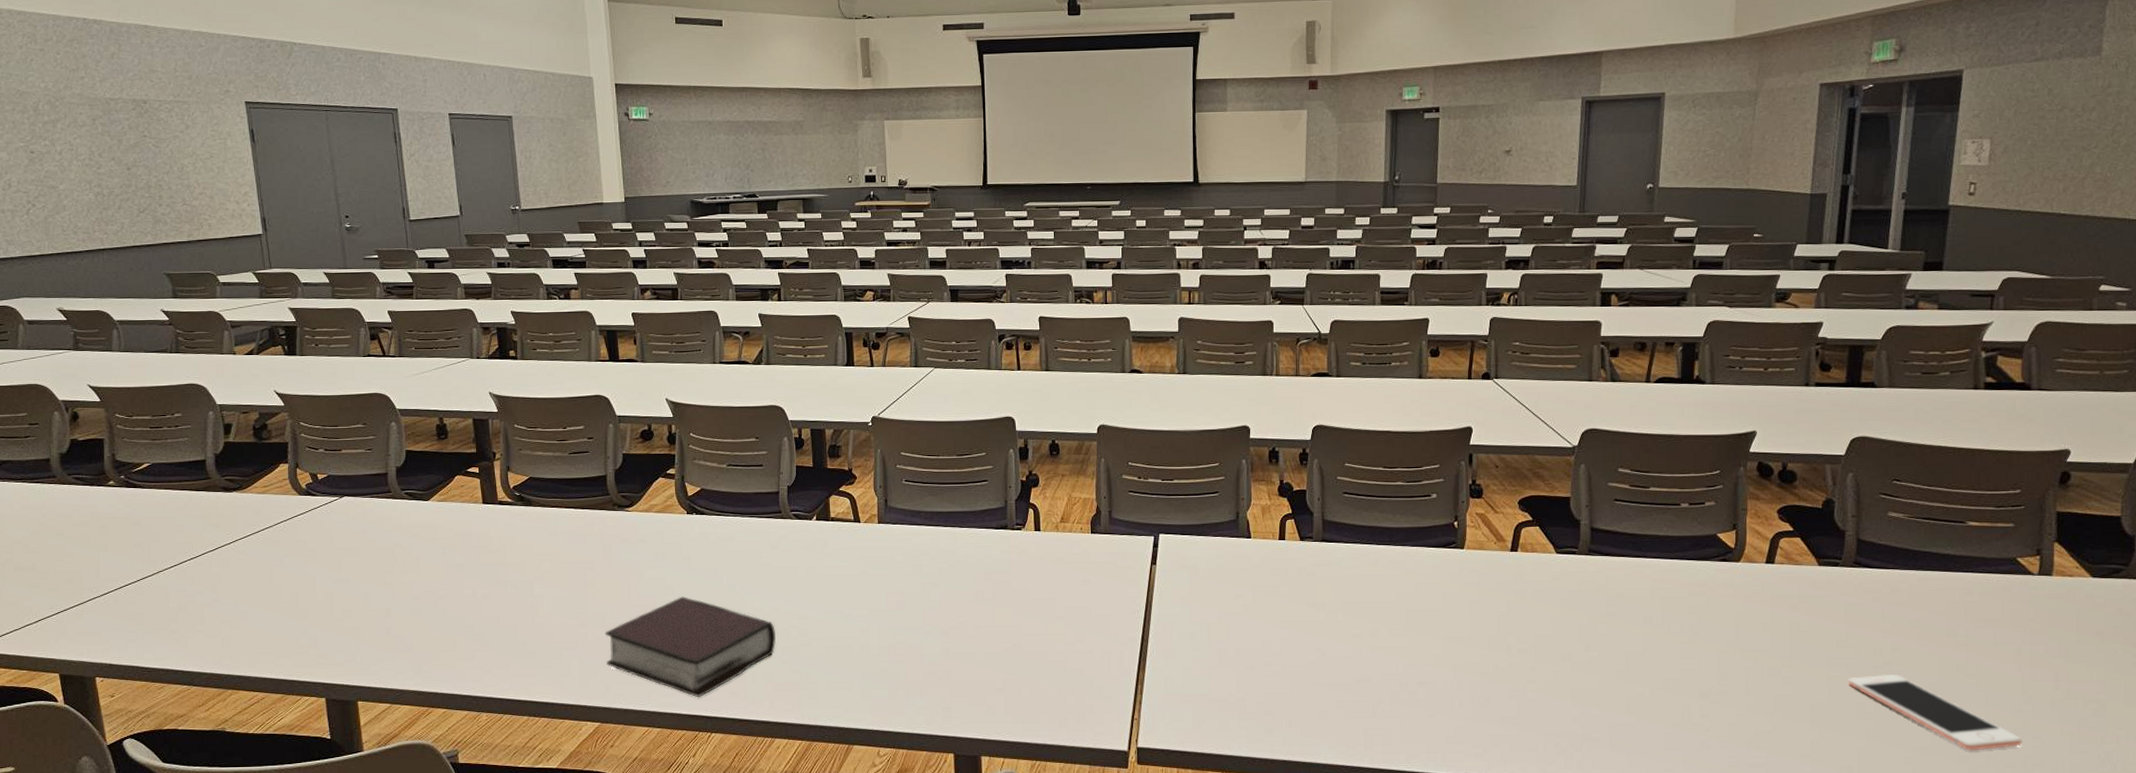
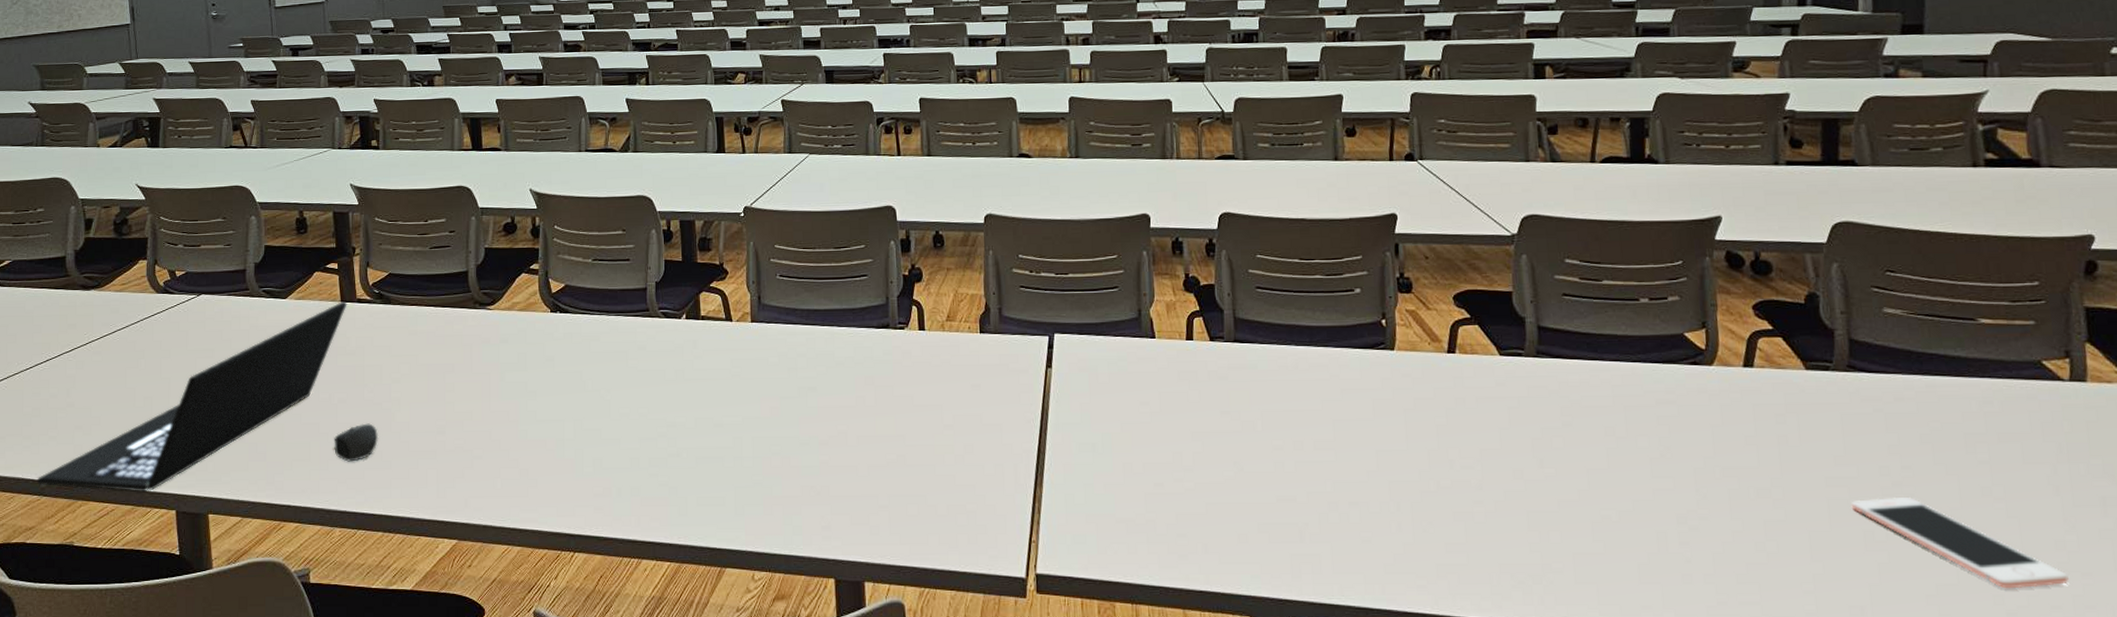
laptop: none [186,503,489,682] -> present [37,301,347,493]
mouse: none [479,617,523,652] -> present [334,423,379,462]
bible: present [605,596,776,698] -> none [464,402,643,513]

